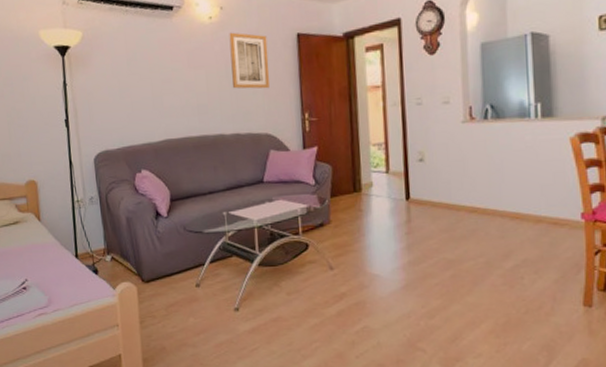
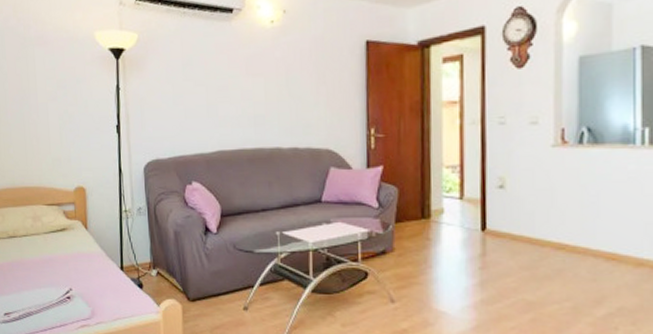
wall art: present [229,32,270,89] -> none [291,37,334,101]

